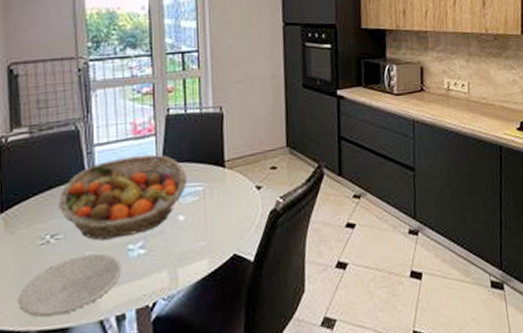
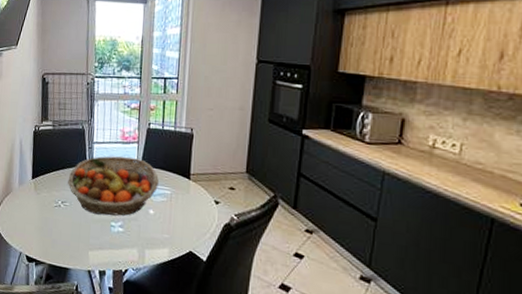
plate: present [19,253,122,317] -> none [40,220,106,258]

